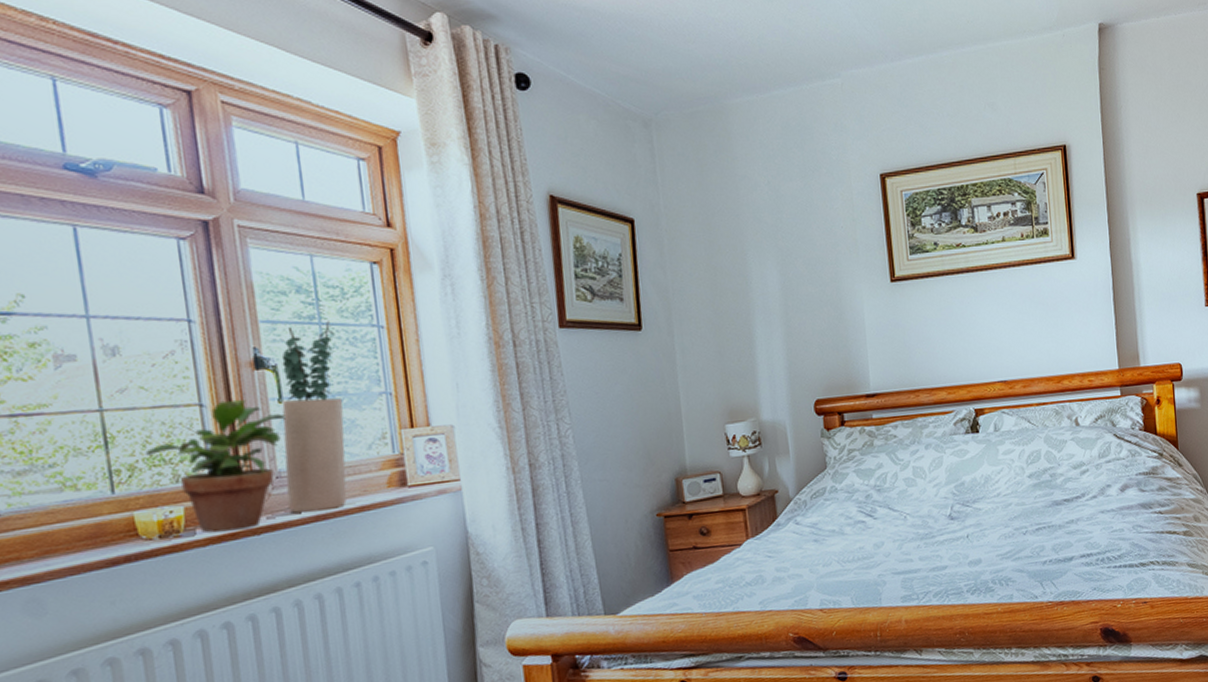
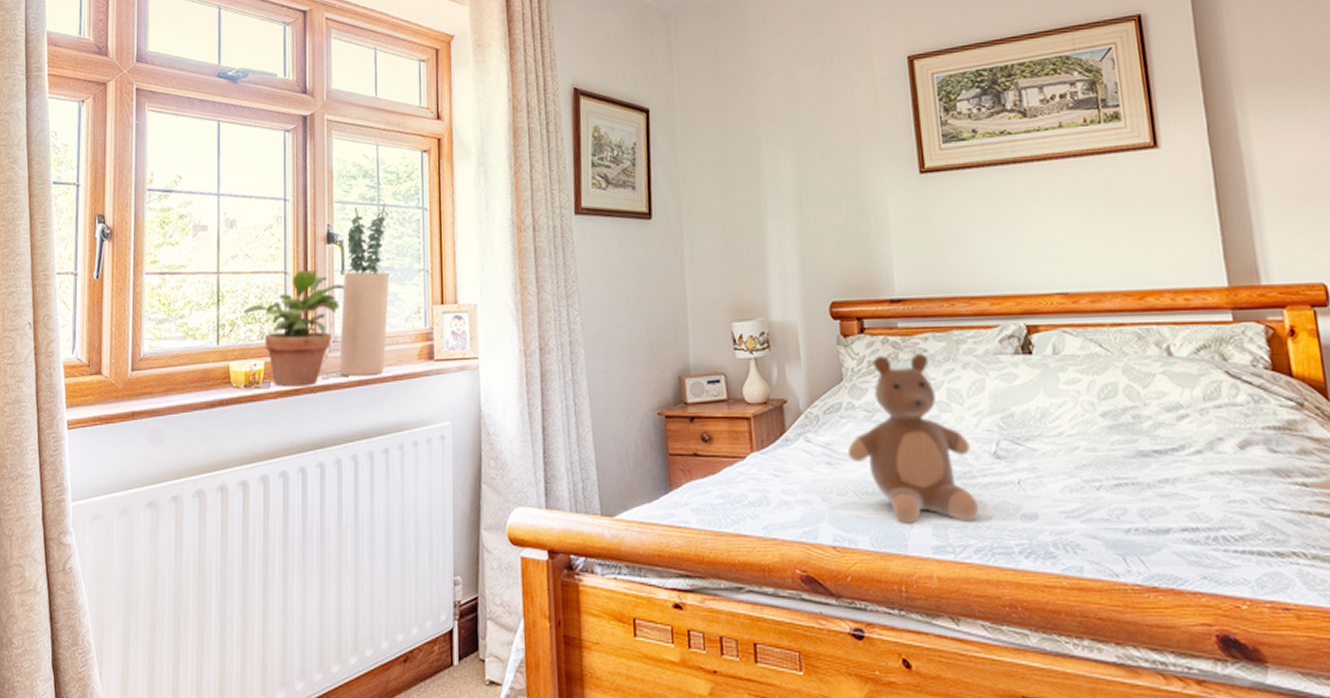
teddy bear: none [831,438,938,583] -> present [847,352,980,525]

